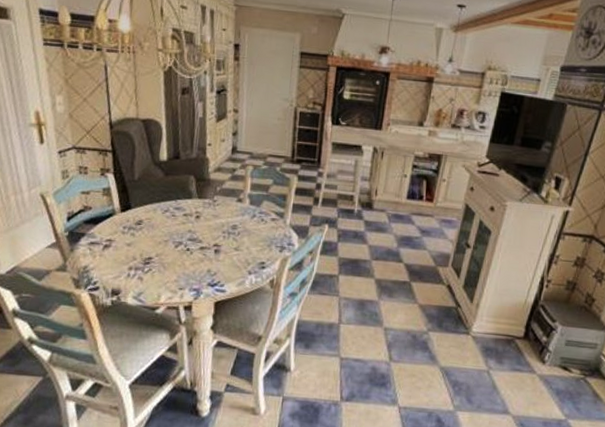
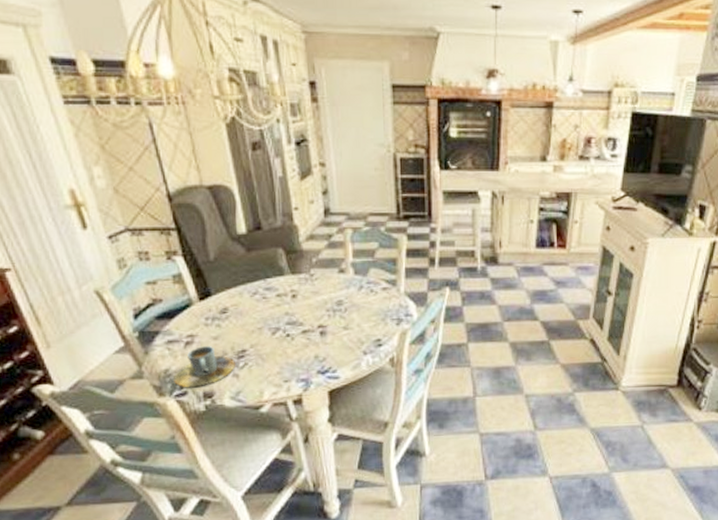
cup: none [90,250,142,285] -> present [174,346,235,388]

